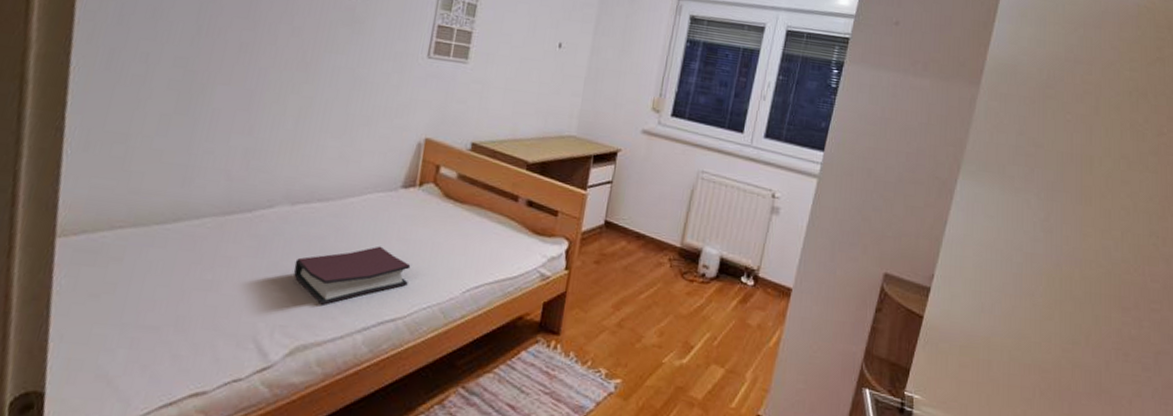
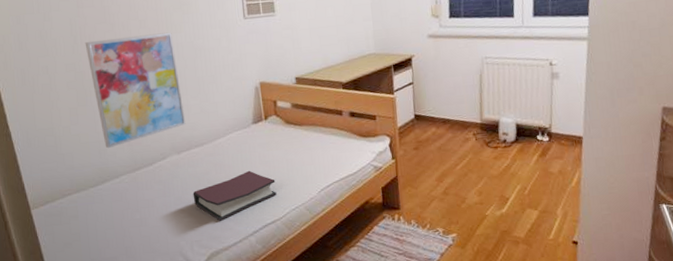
wall art: none [194,35,331,178] -> present [84,32,186,149]

